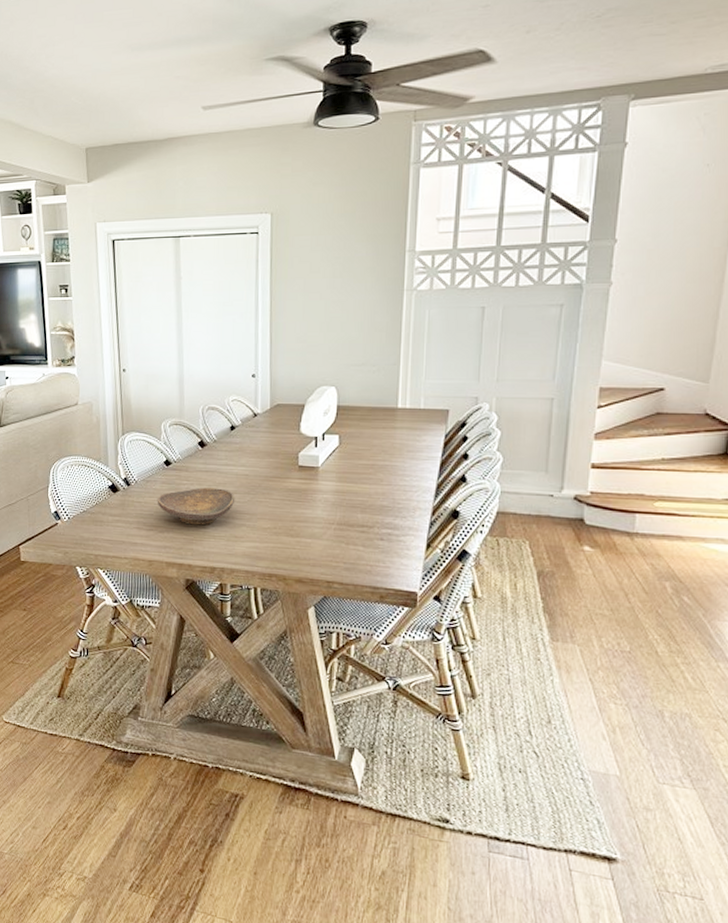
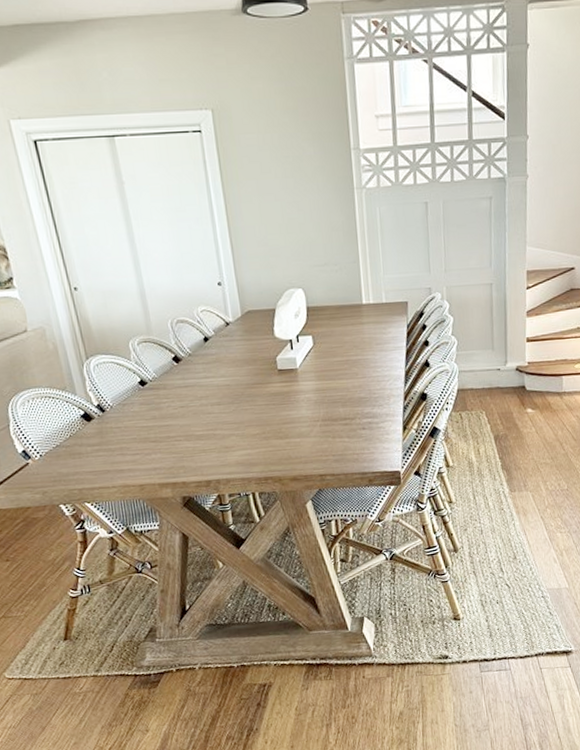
decorative bowl: present [157,487,236,525] -> none [137,401,220,443]

